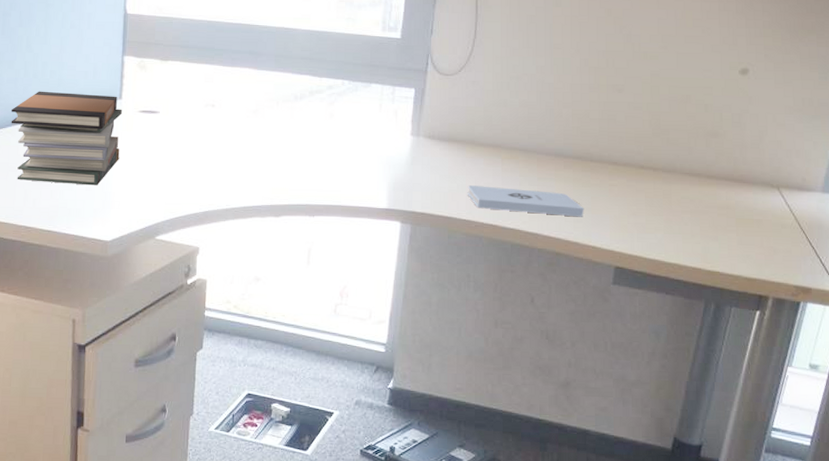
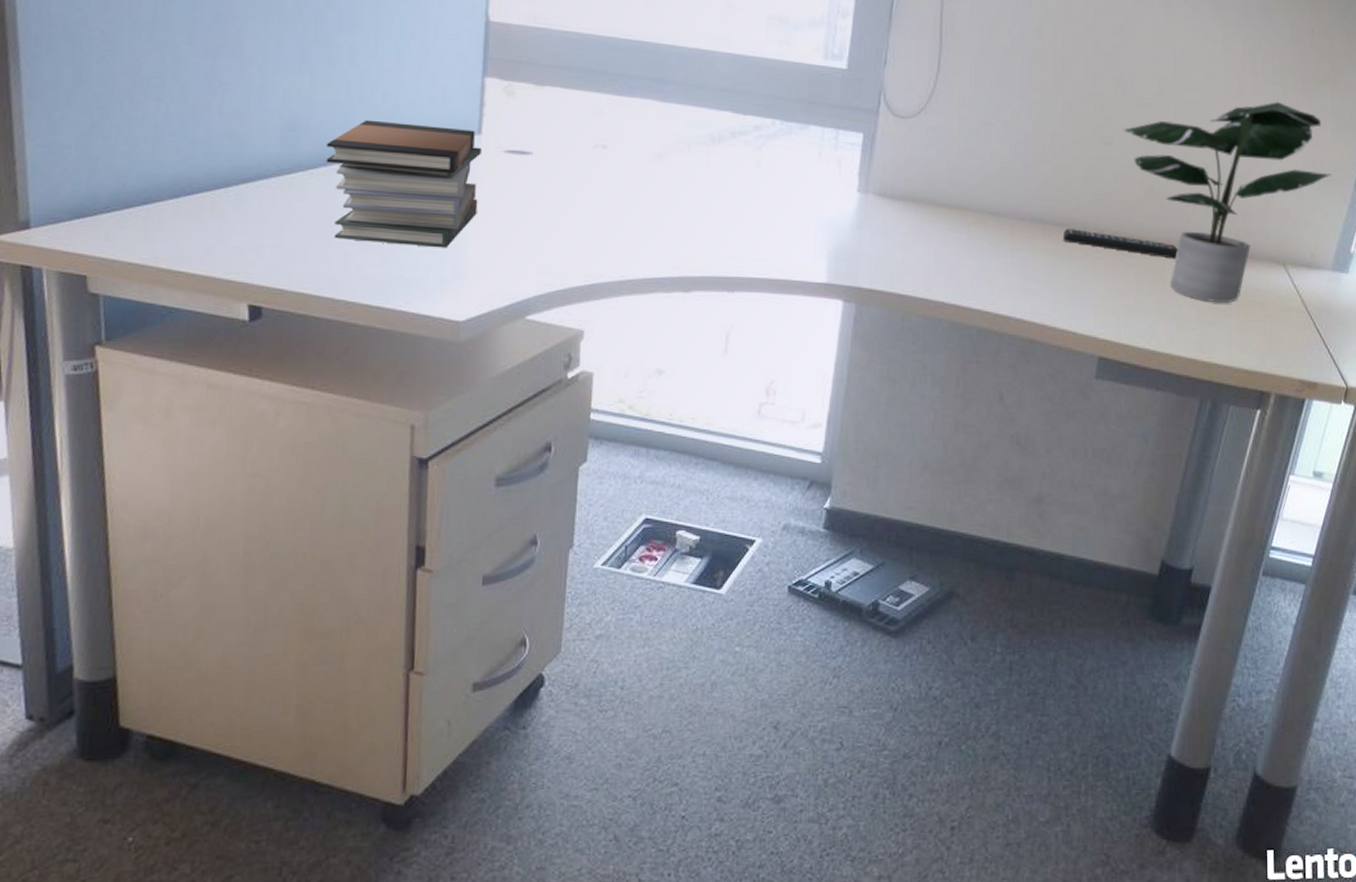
notepad: present [467,185,584,217] -> none [925,256,1065,297]
remote control: none [583,161,682,185] -> present [1063,229,1178,259]
potted plant: none [632,51,819,220] -> present [1123,102,1331,303]

